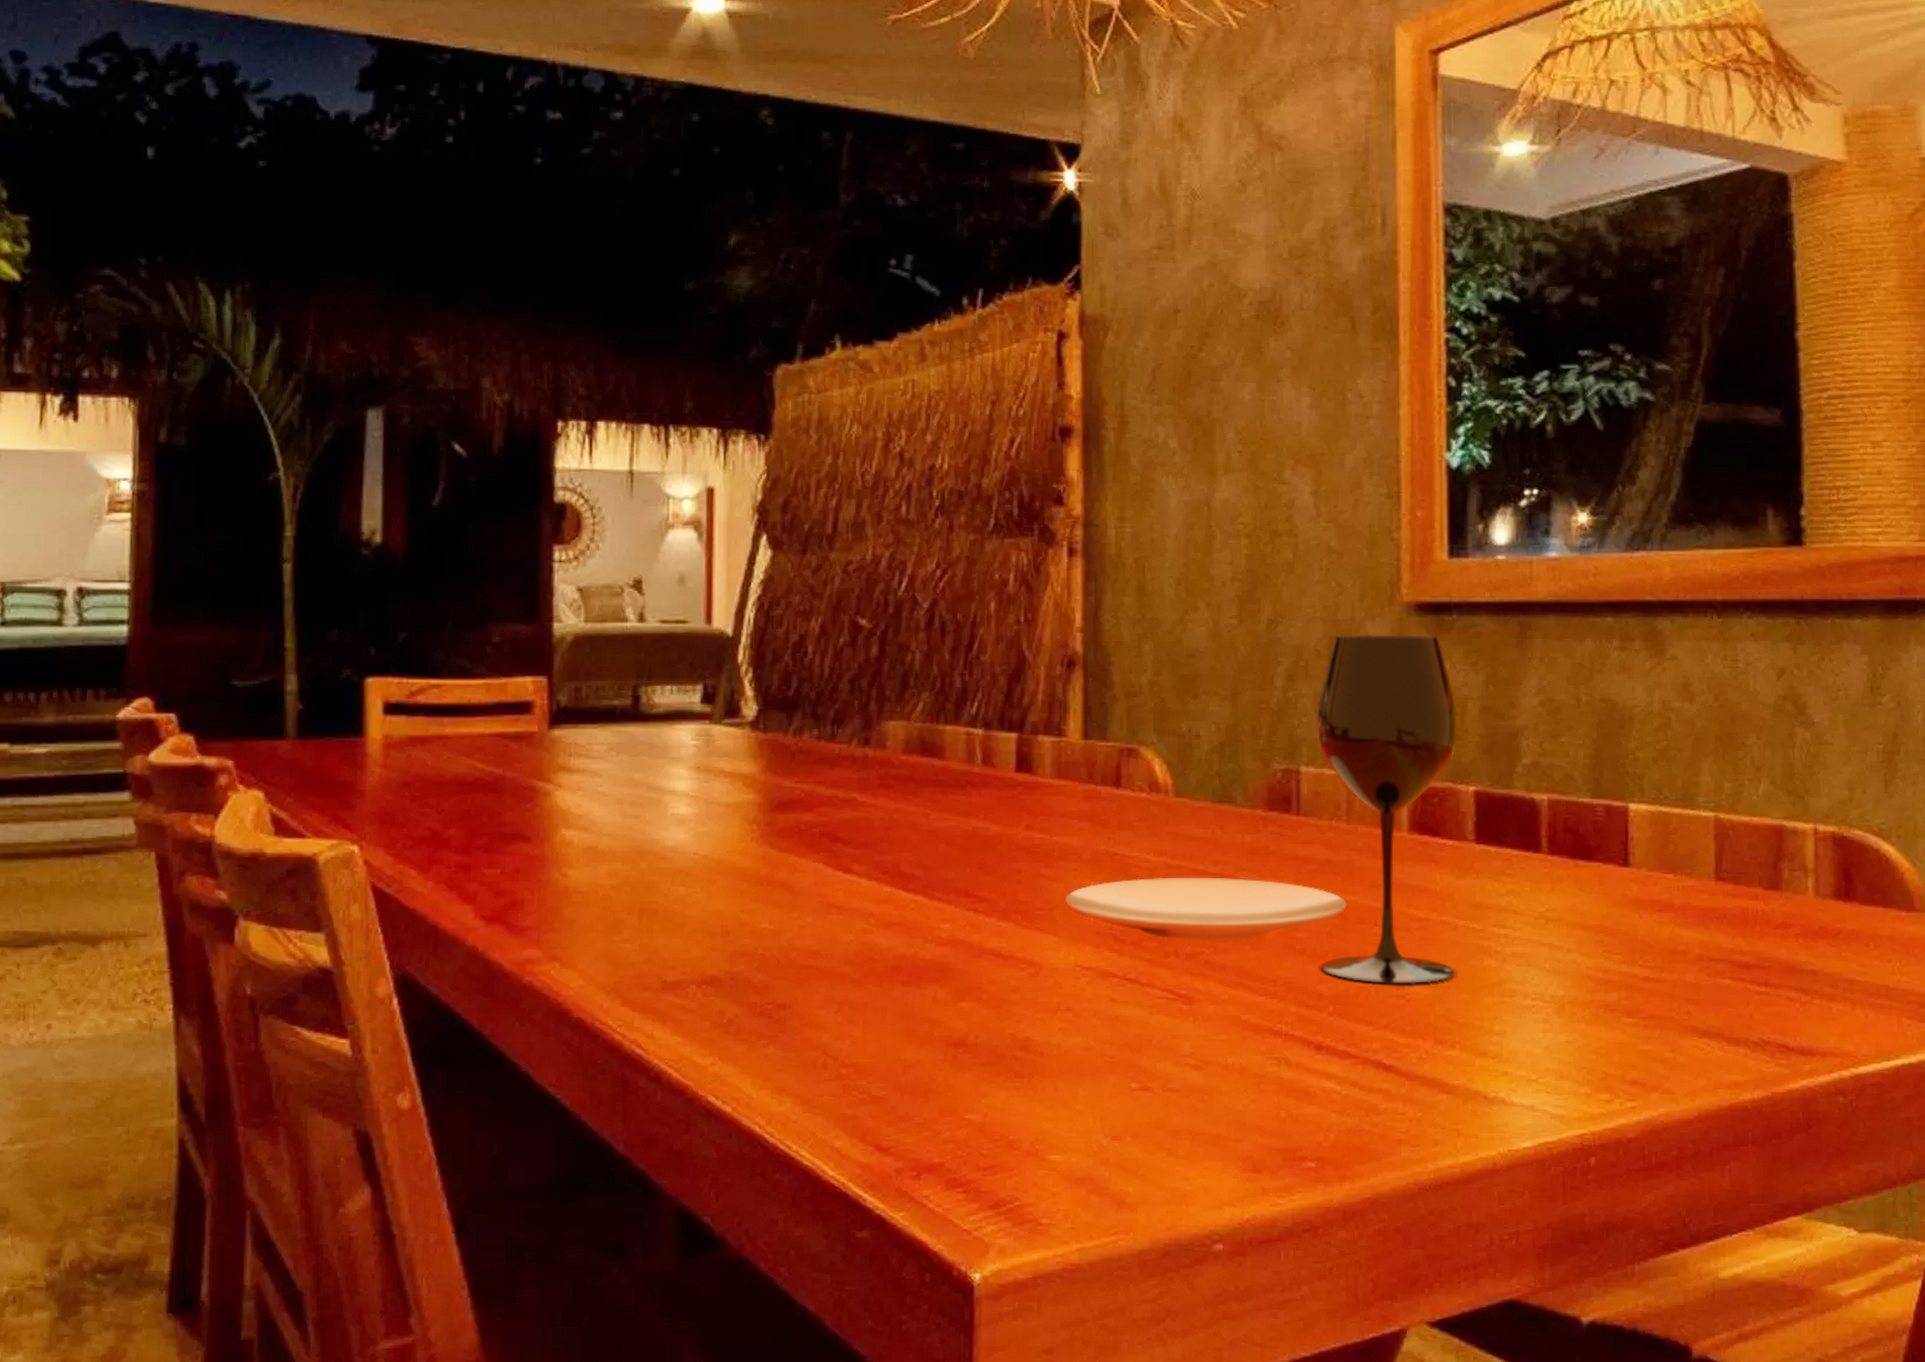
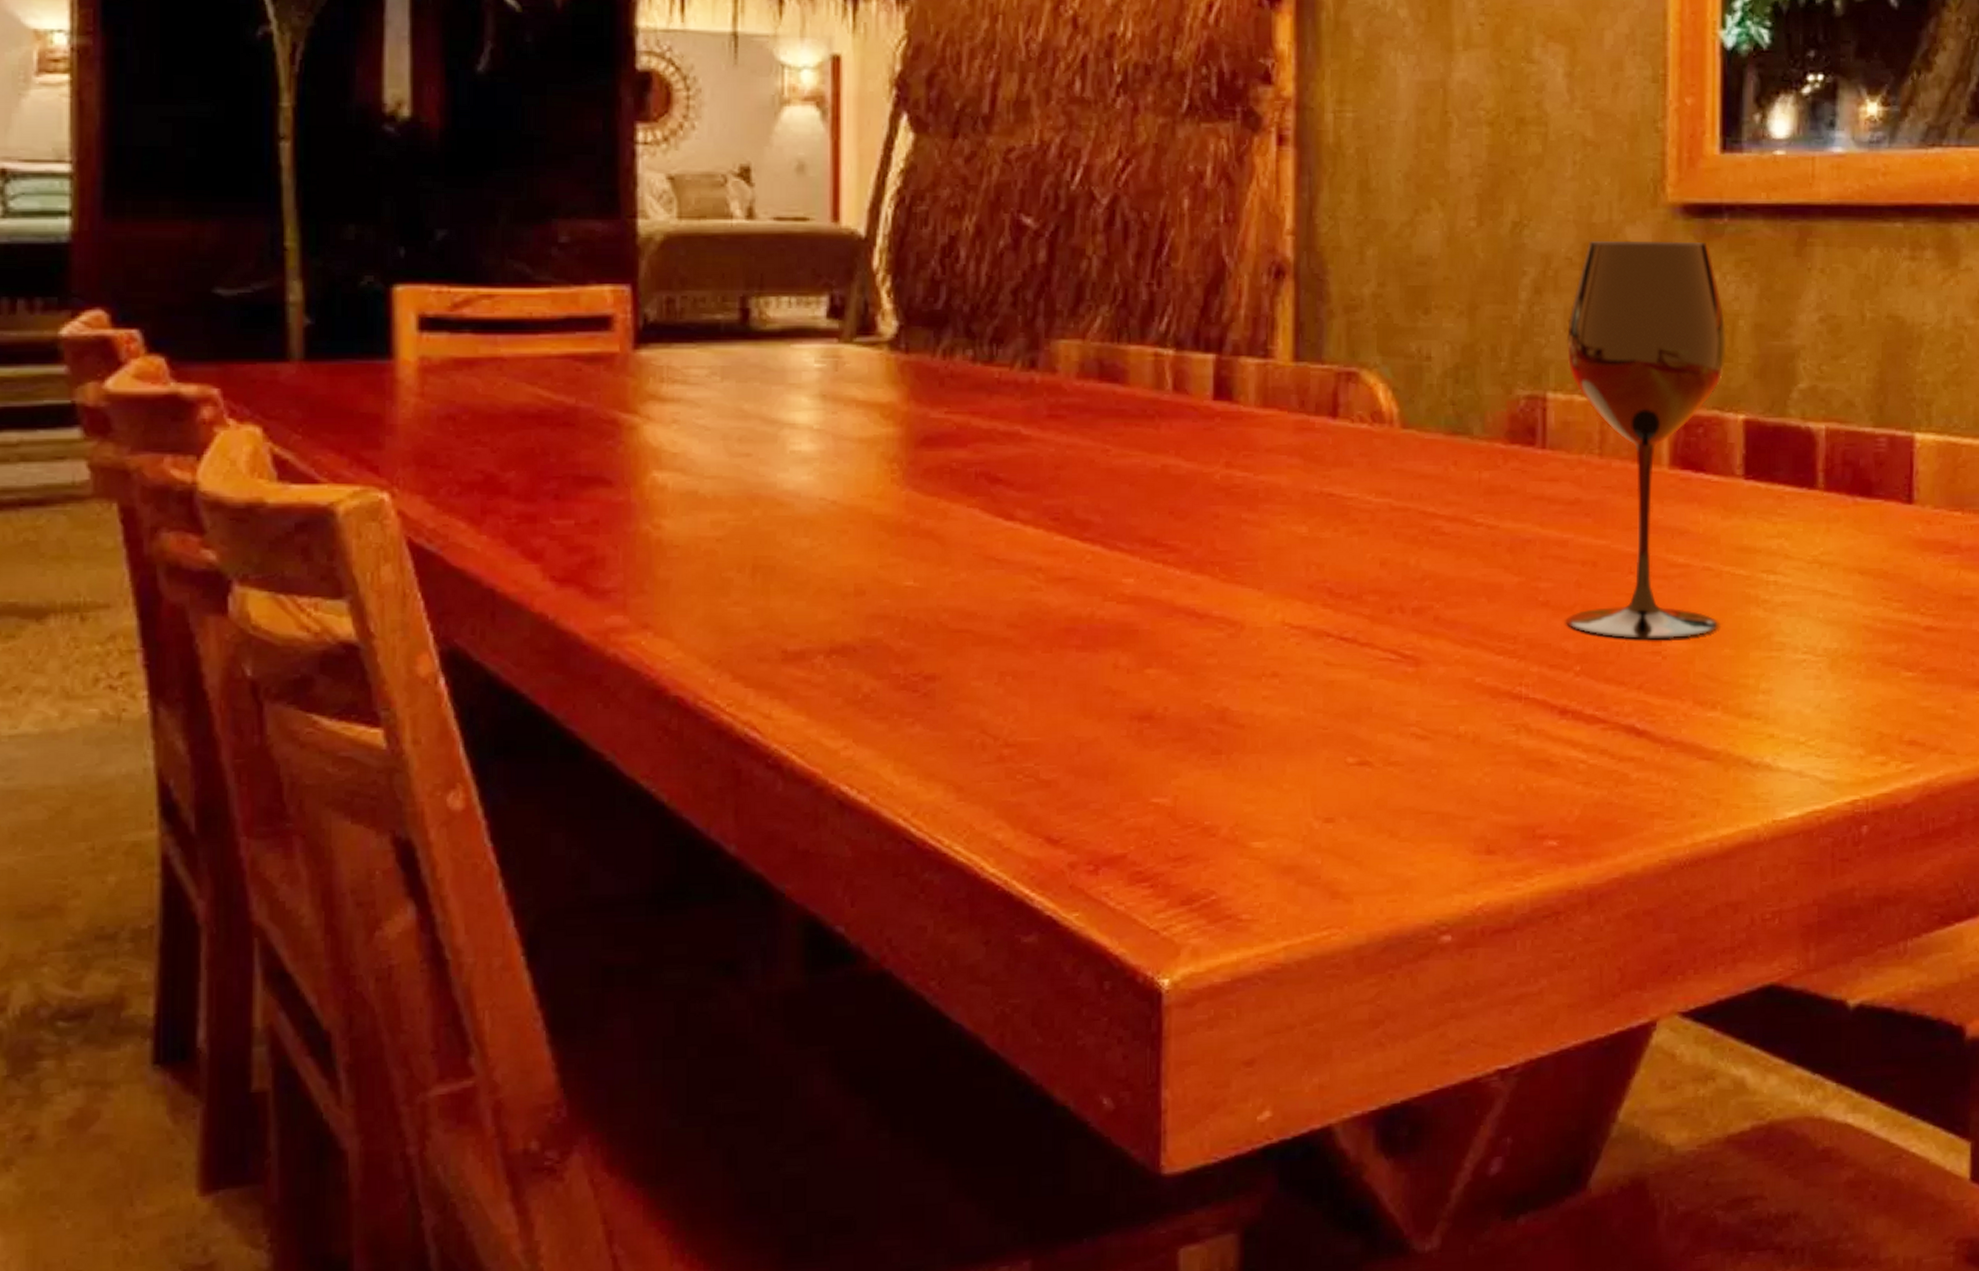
plate: present [1064,877,1347,941] -> none [1271,520,1598,594]

